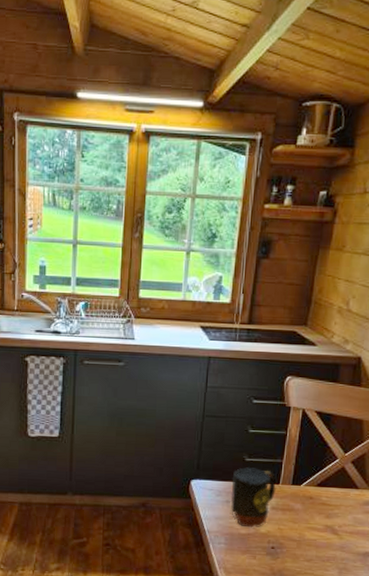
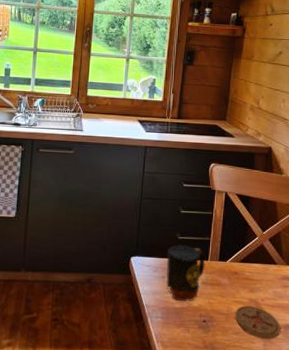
coaster: none [307,532,359,567] -> present [235,305,281,340]

